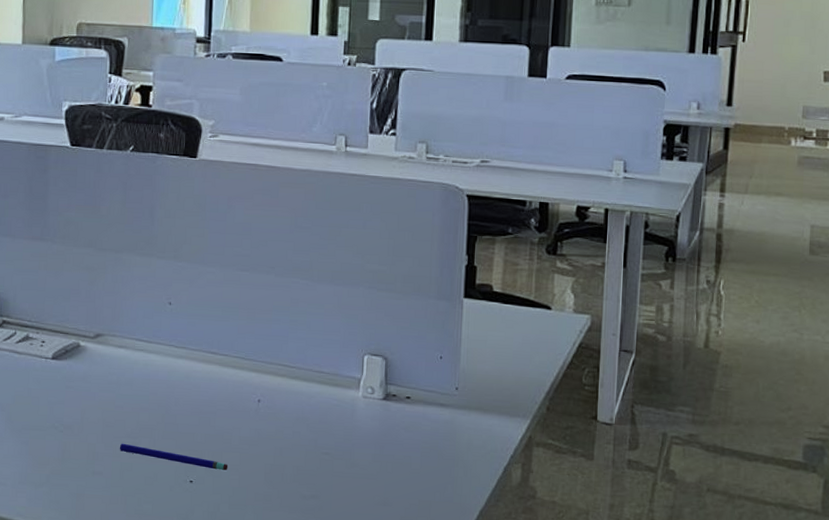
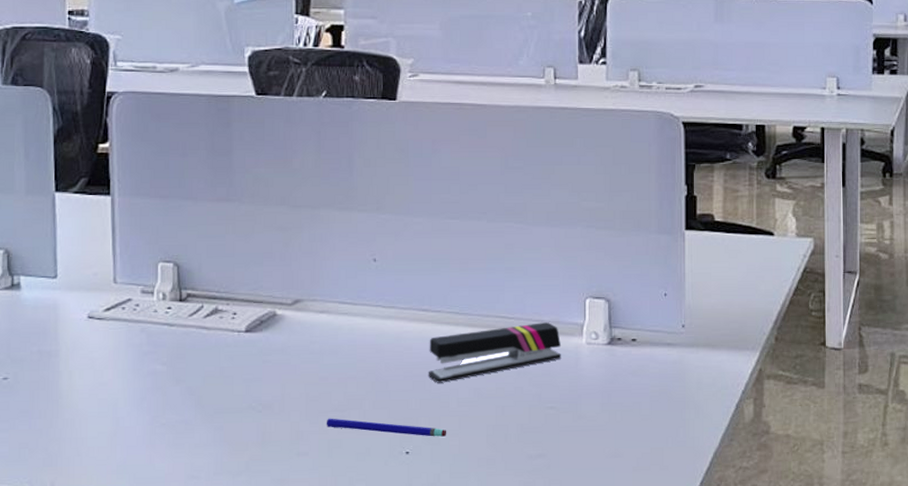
stapler: none [213,373,339,421] -> present [428,322,562,383]

